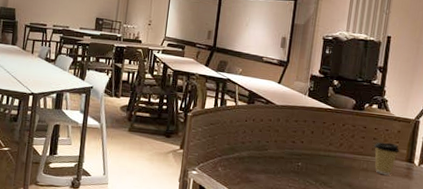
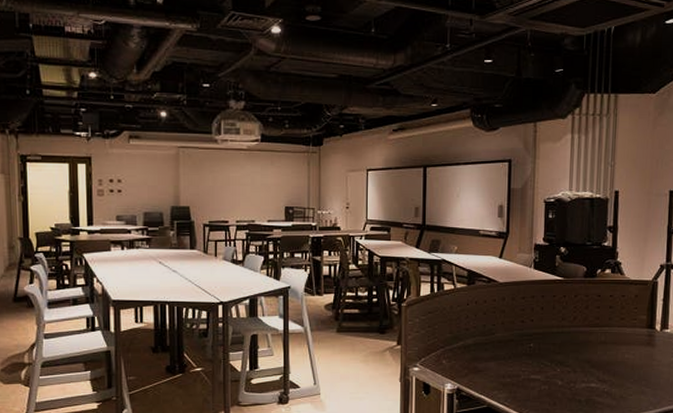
coffee cup: present [373,142,400,176] -> none [610,309,639,346]

